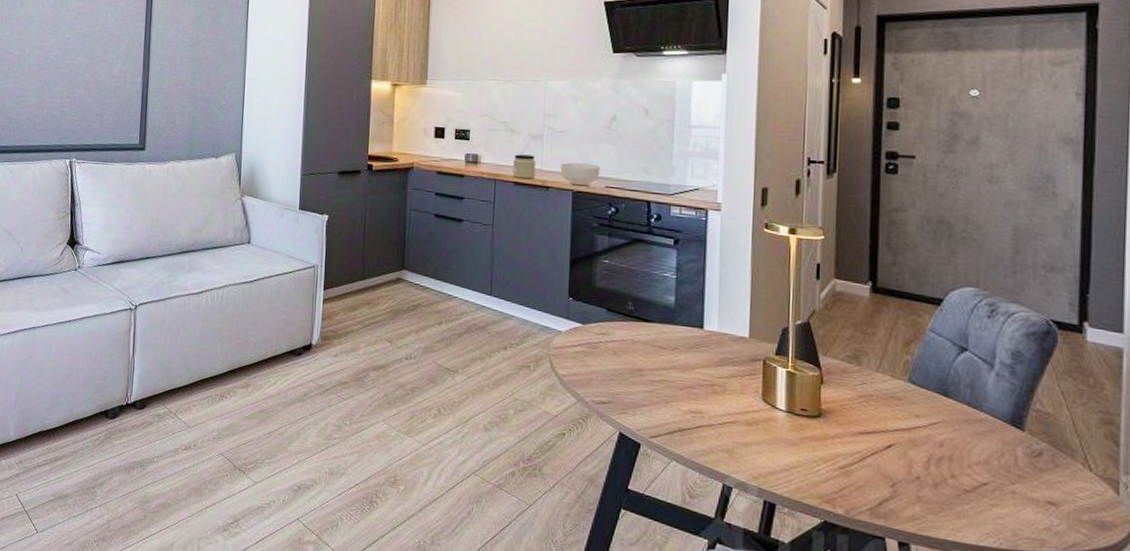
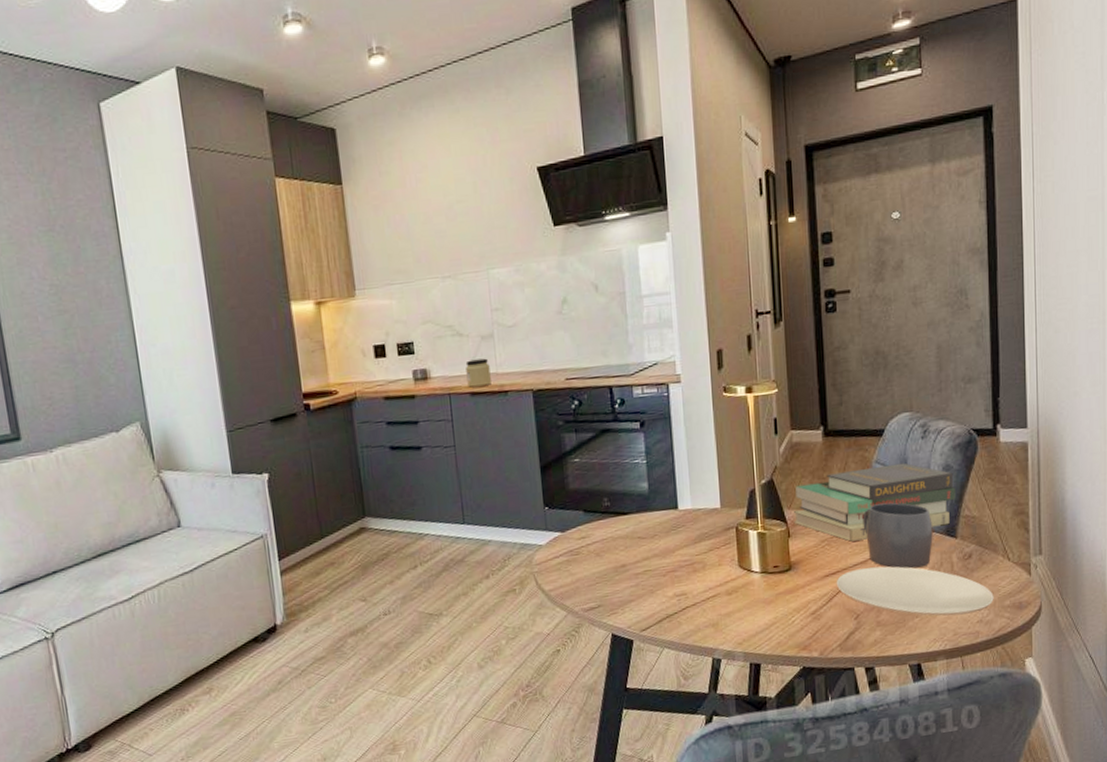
bowl: present [560,162,600,186] -> none [516,356,558,384]
books: none [830,330,1026,415] -> present [794,462,956,542]
plate: none [871,434,1068,518] -> present [836,566,994,616]
mug: none [909,373,994,452] -> present [862,502,933,569]

